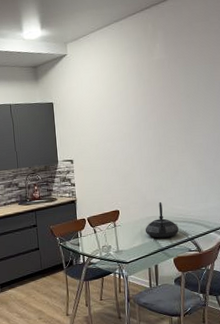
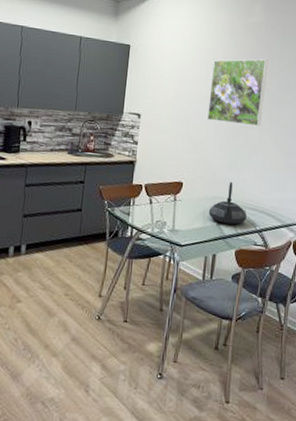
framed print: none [127,90,178,154] -> present [207,59,268,127]

